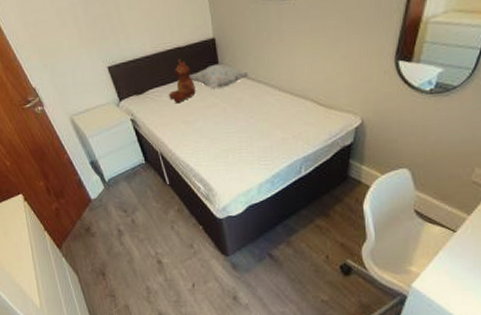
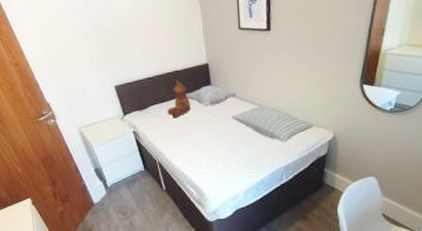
pillow: none [242,87,339,130] -> present [231,105,314,142]

